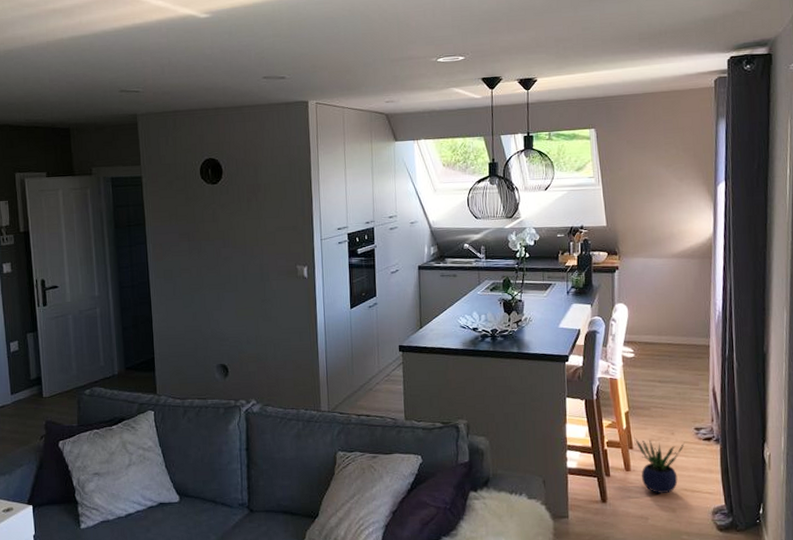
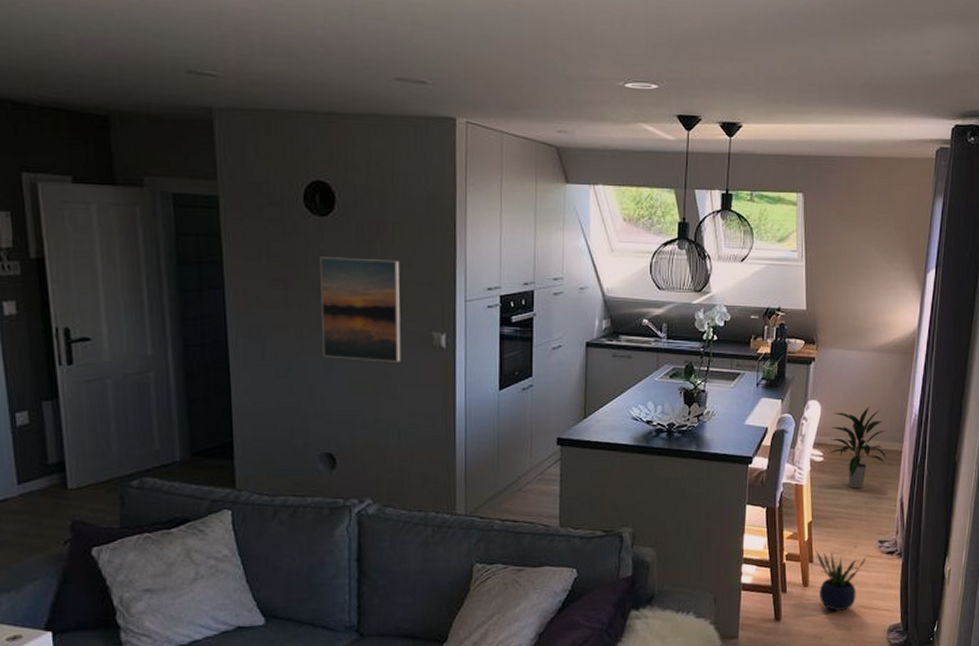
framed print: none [212,212,274,291] -> present [320,257,401,362]
indoor plant: none [639,307,696,381] -> present [830,406,887,489]

